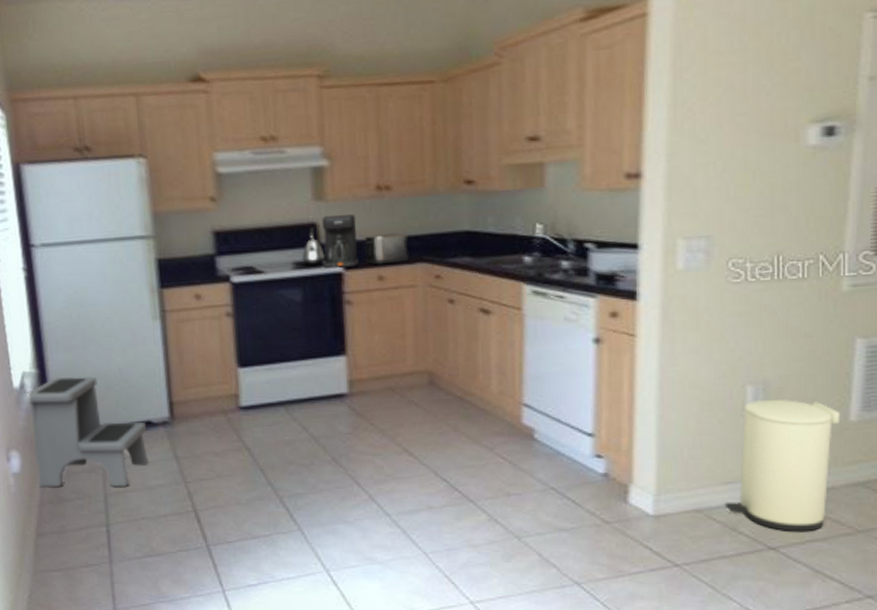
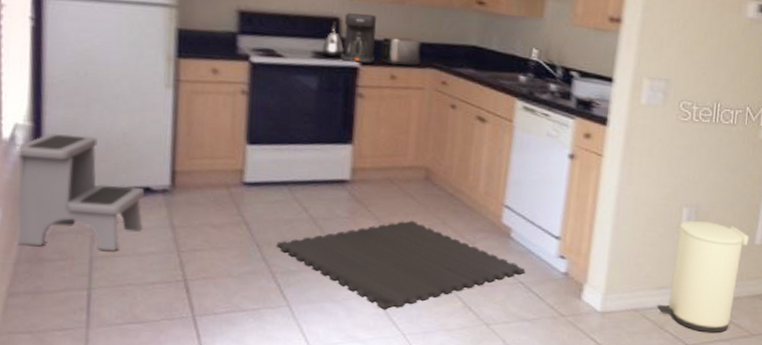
floor mat: none [280,430,555,528] -> present [277,220,525,310]

